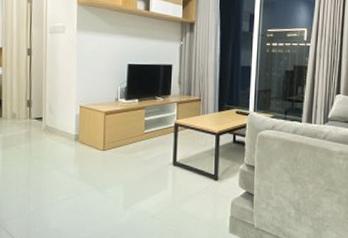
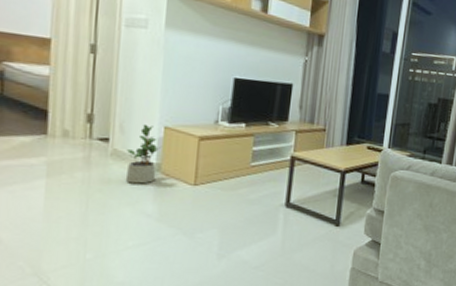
potted plant: none [54,105,78,151] -> present [125,123,161,184]

